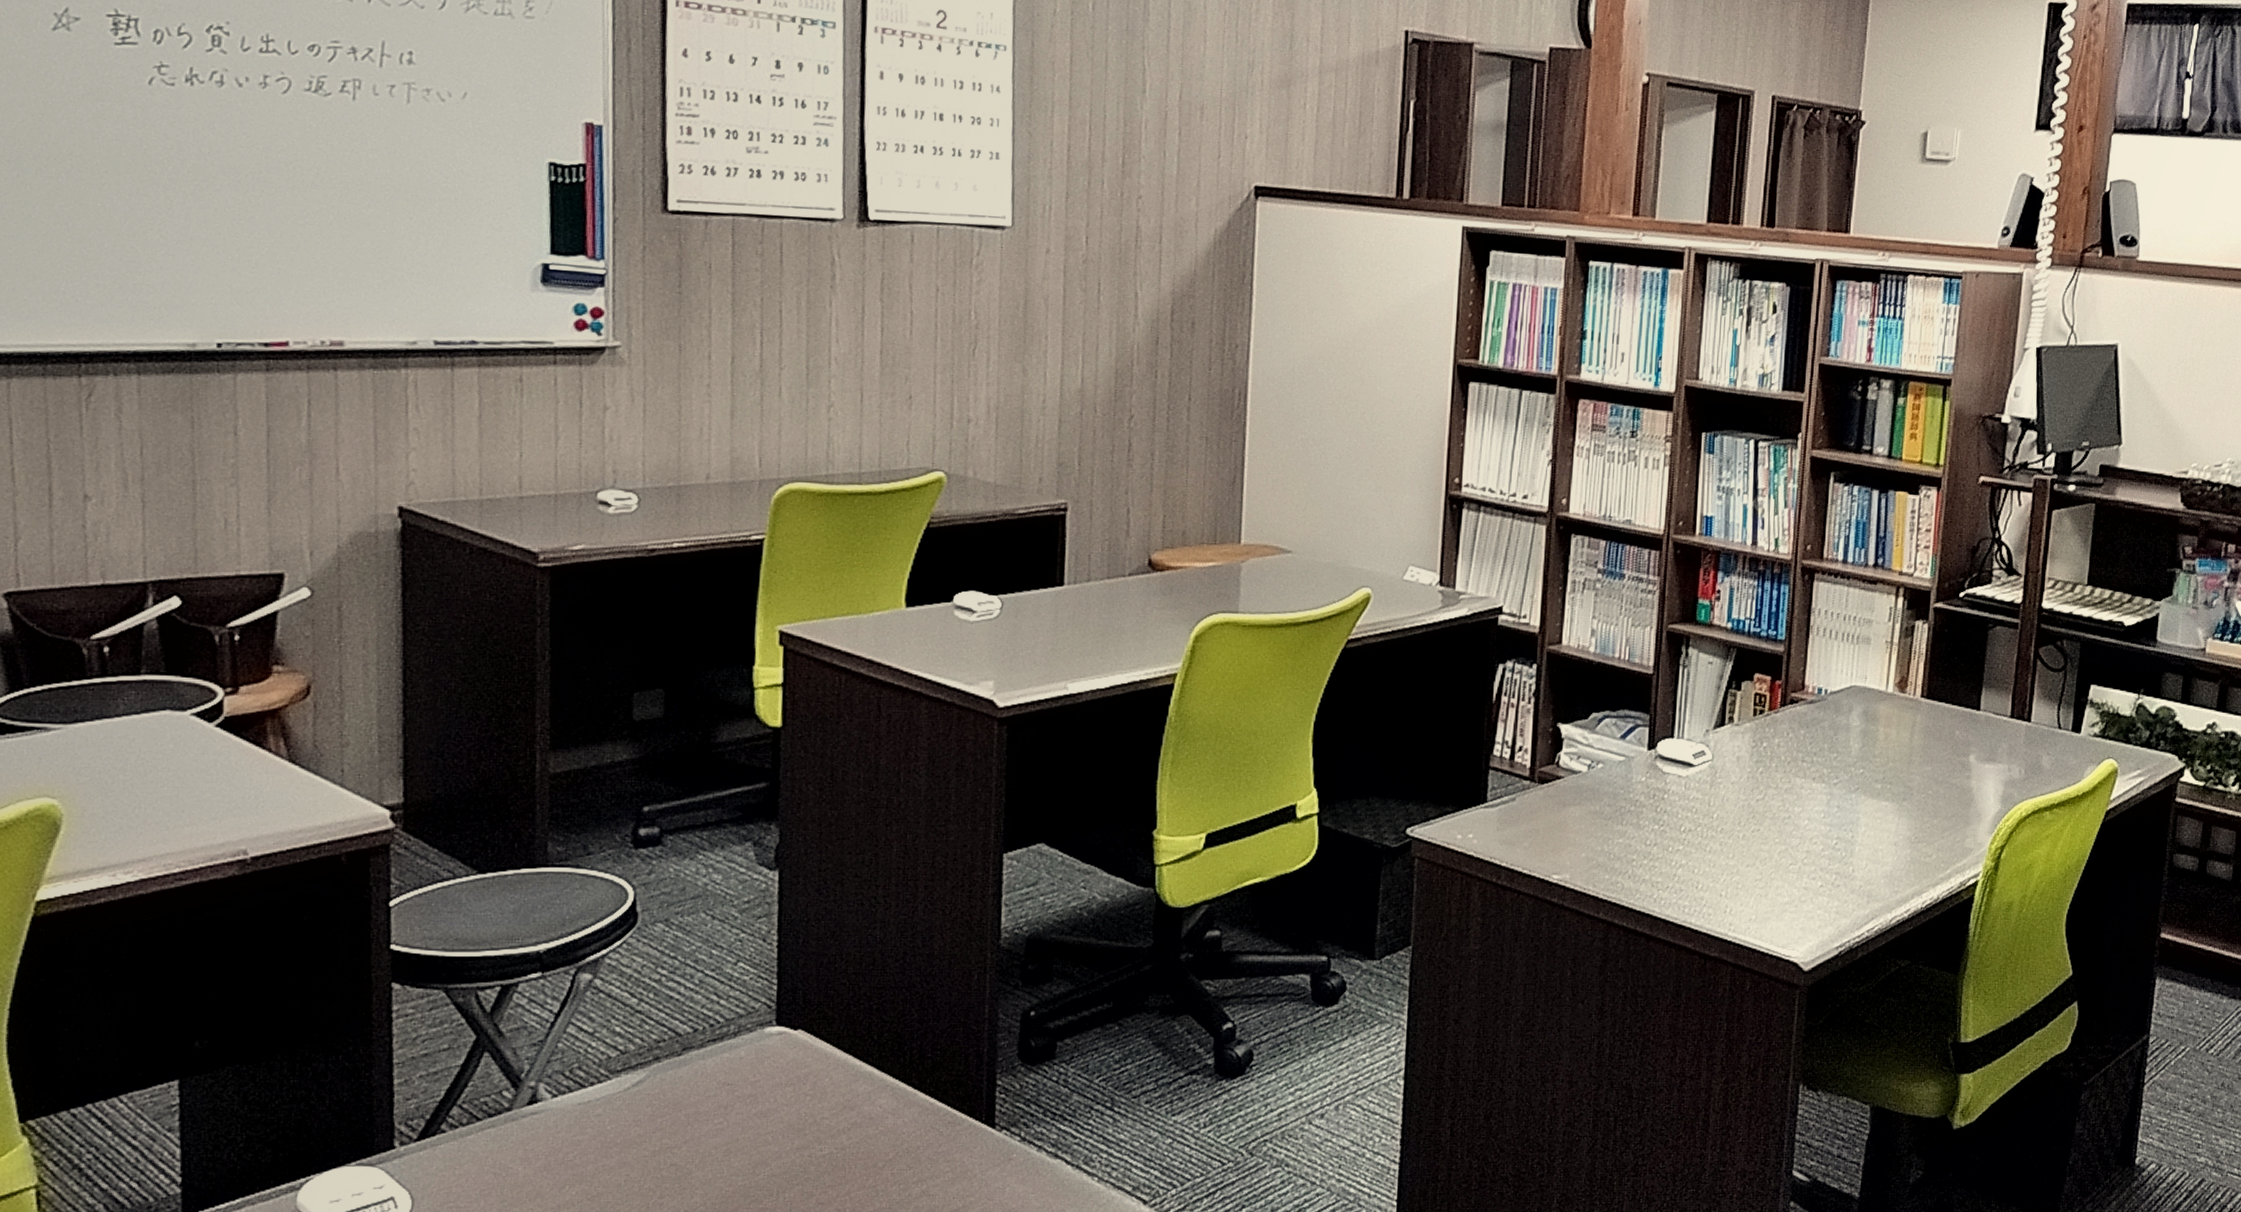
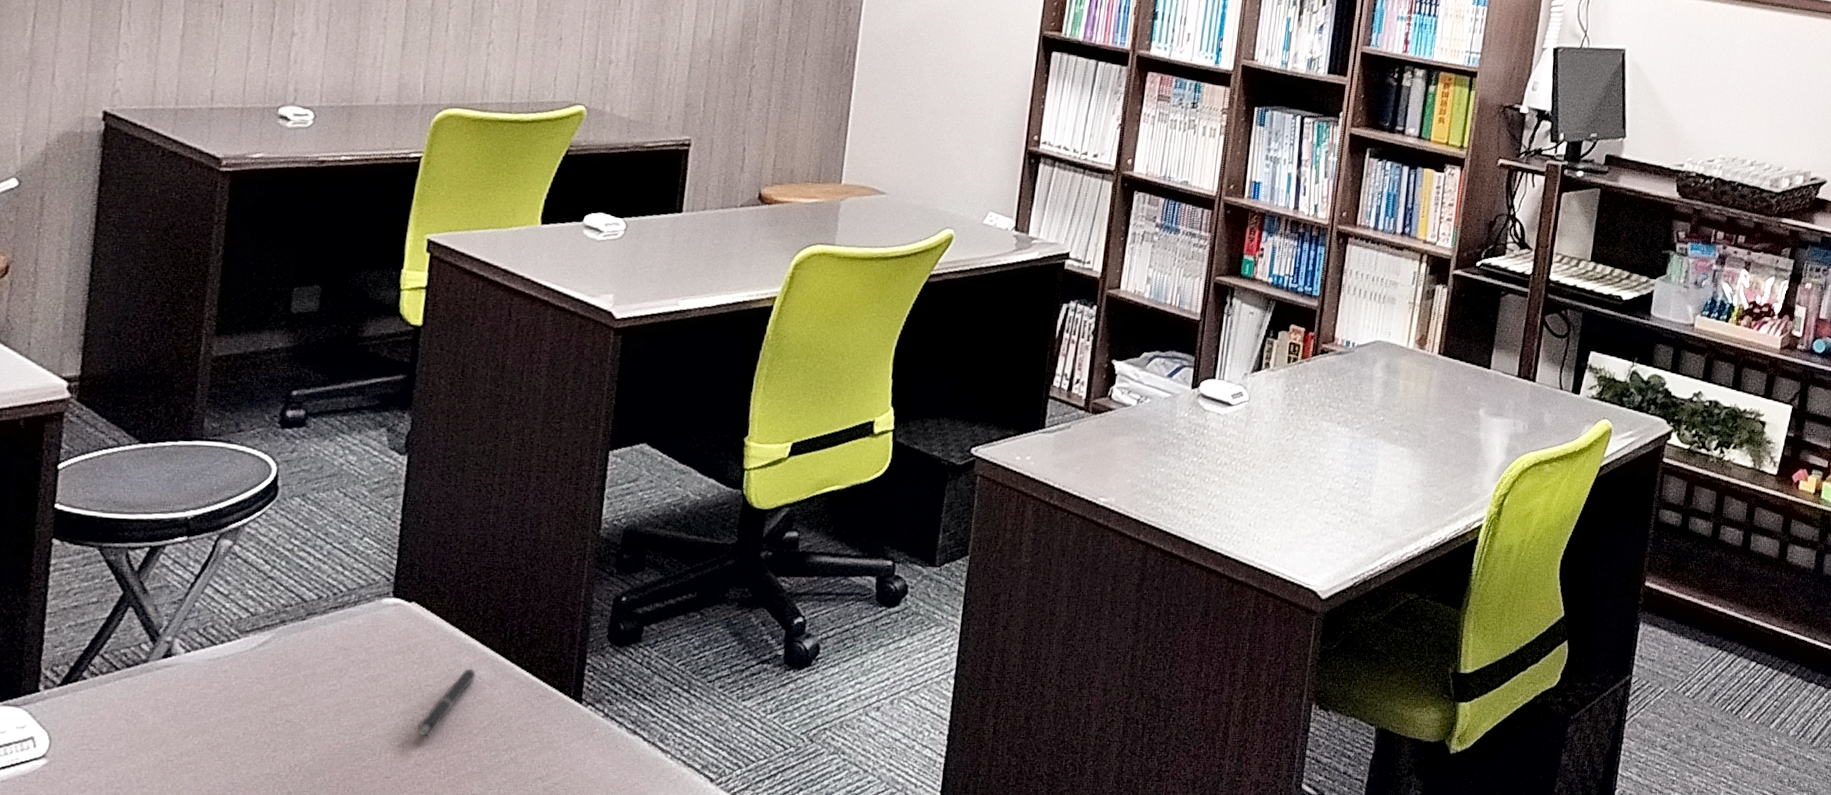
pen: none [817,1097,876,1174] -> present [417,668,476,737]

